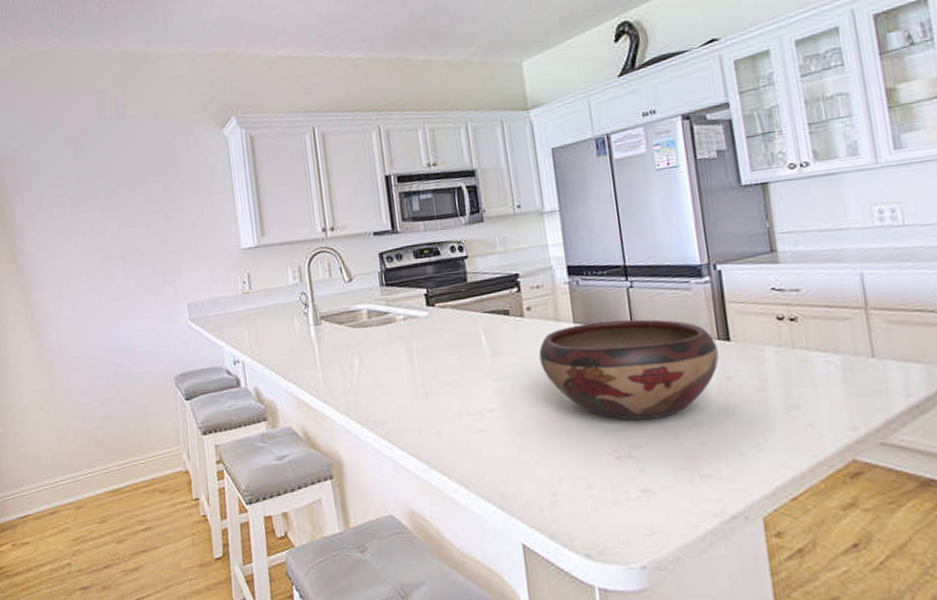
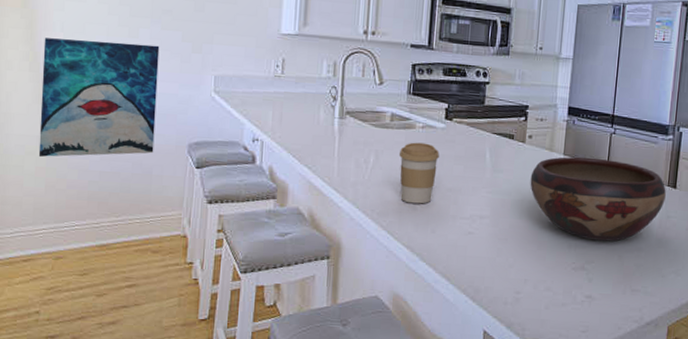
wall art: none [37,284,145,410] -> present [38,38,160,157]
coffee cup: none [384,336,430,406] -> present [398,142,439,204]

